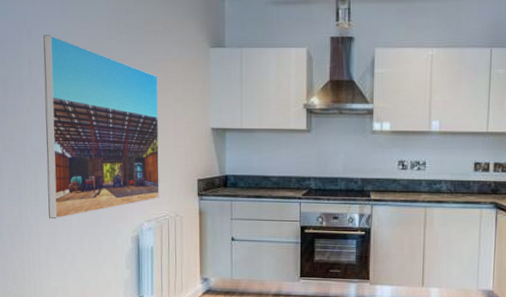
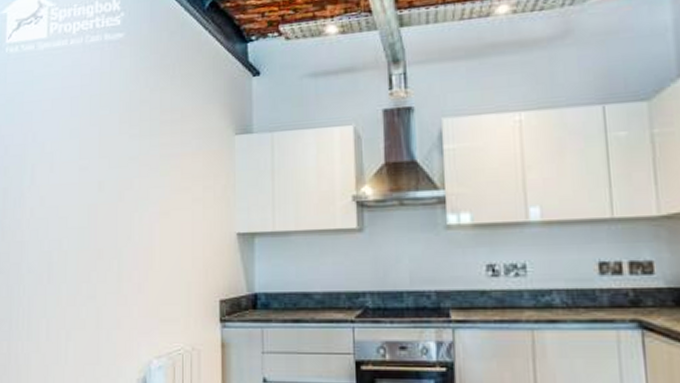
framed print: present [43,35,160,220] -> none [41,135,174,357]

